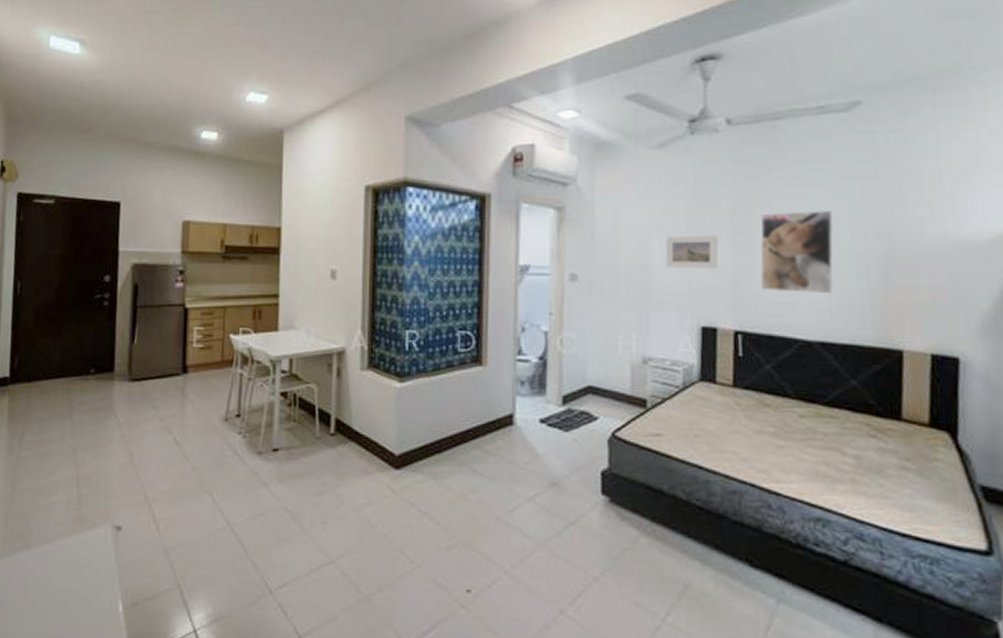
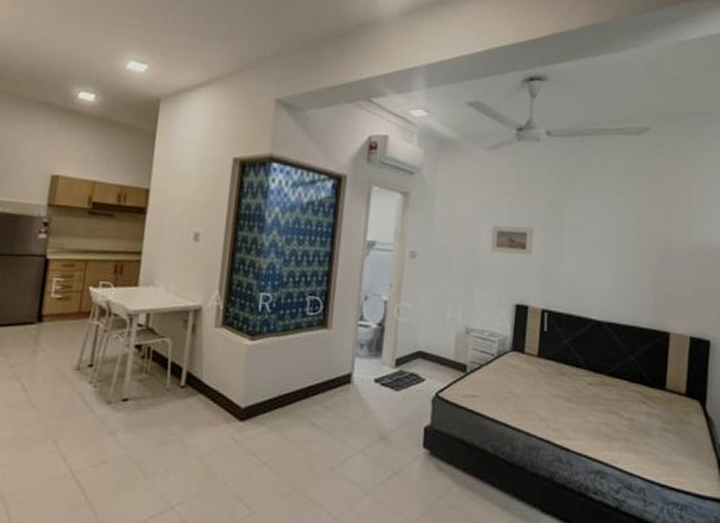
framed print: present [760,211,834,294] -> none [566,212,624,283]

